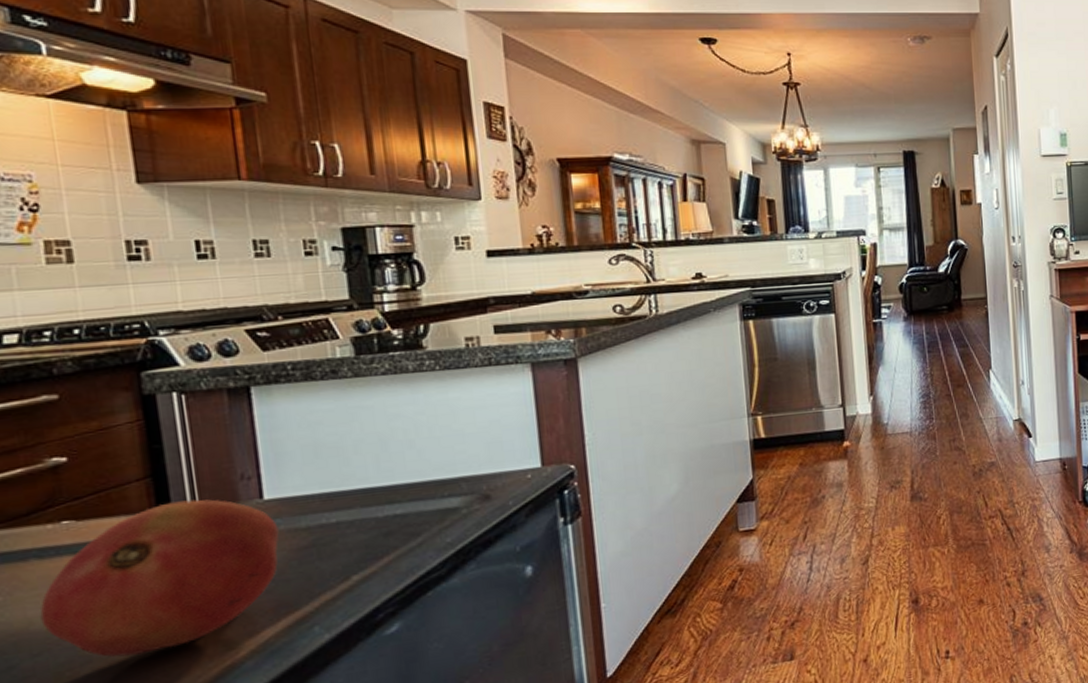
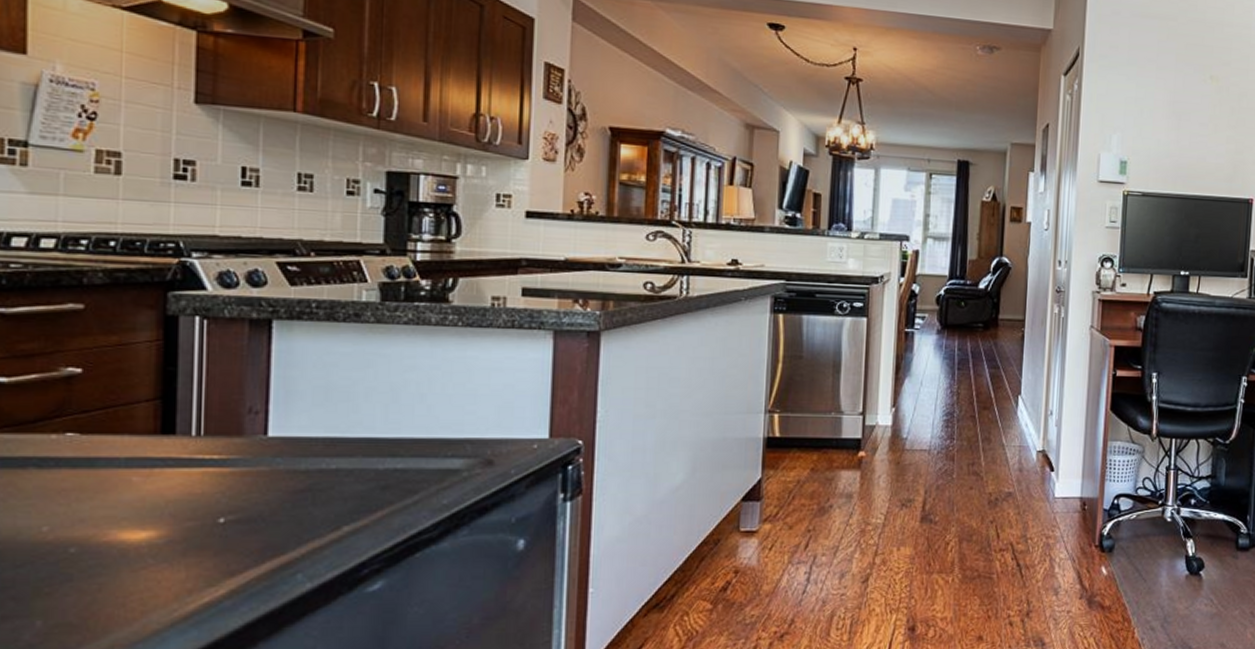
fruit: present [39,499,279,657] -> none [29,427,278,580]

